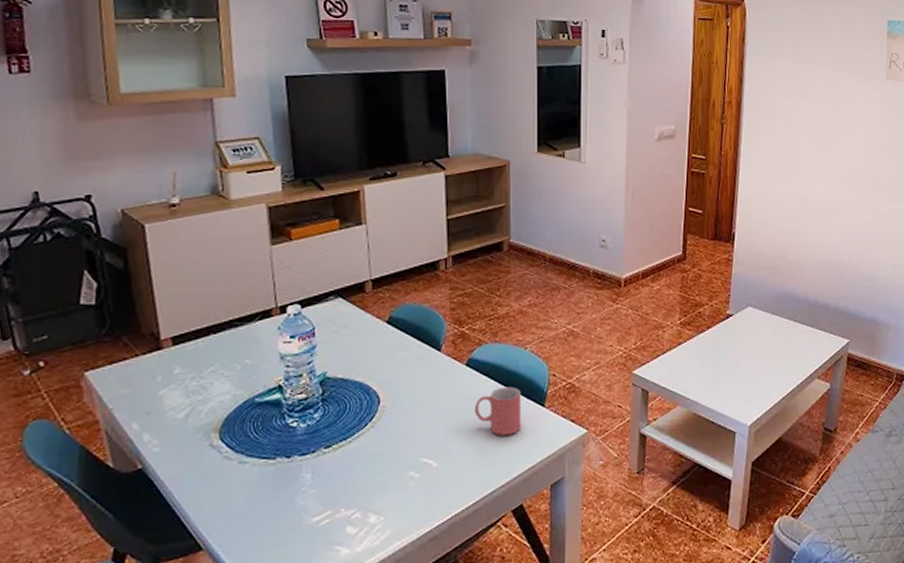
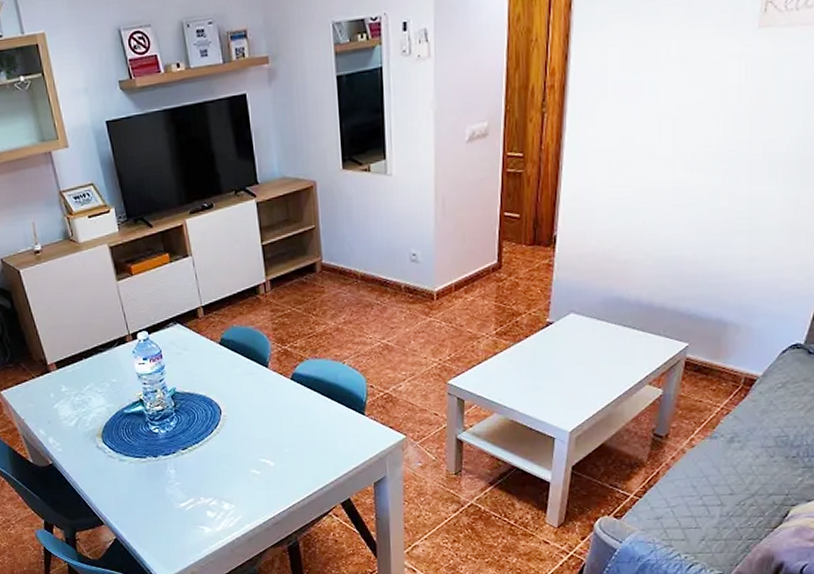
mug: present [474,386,522,436] -> none [301,397,345,440]

